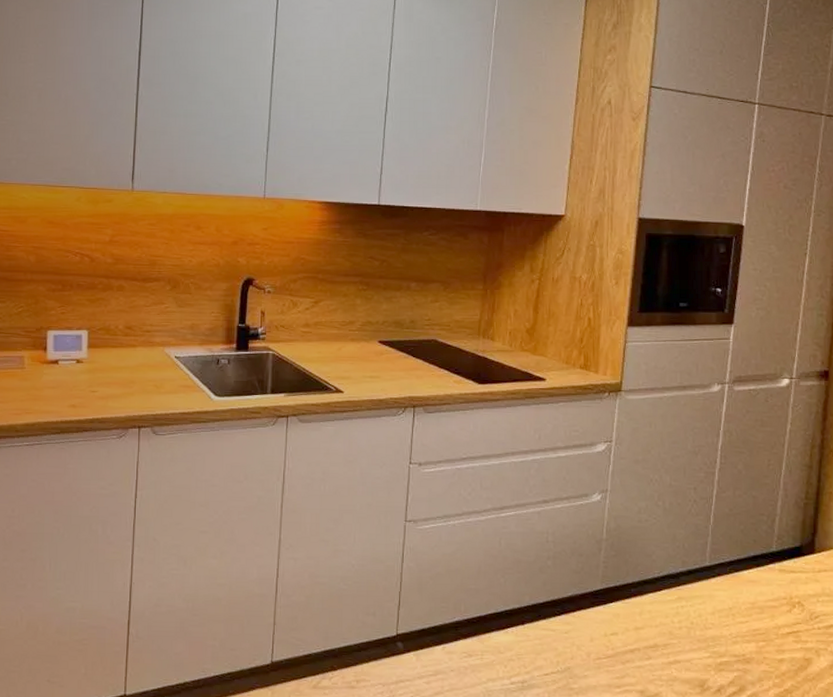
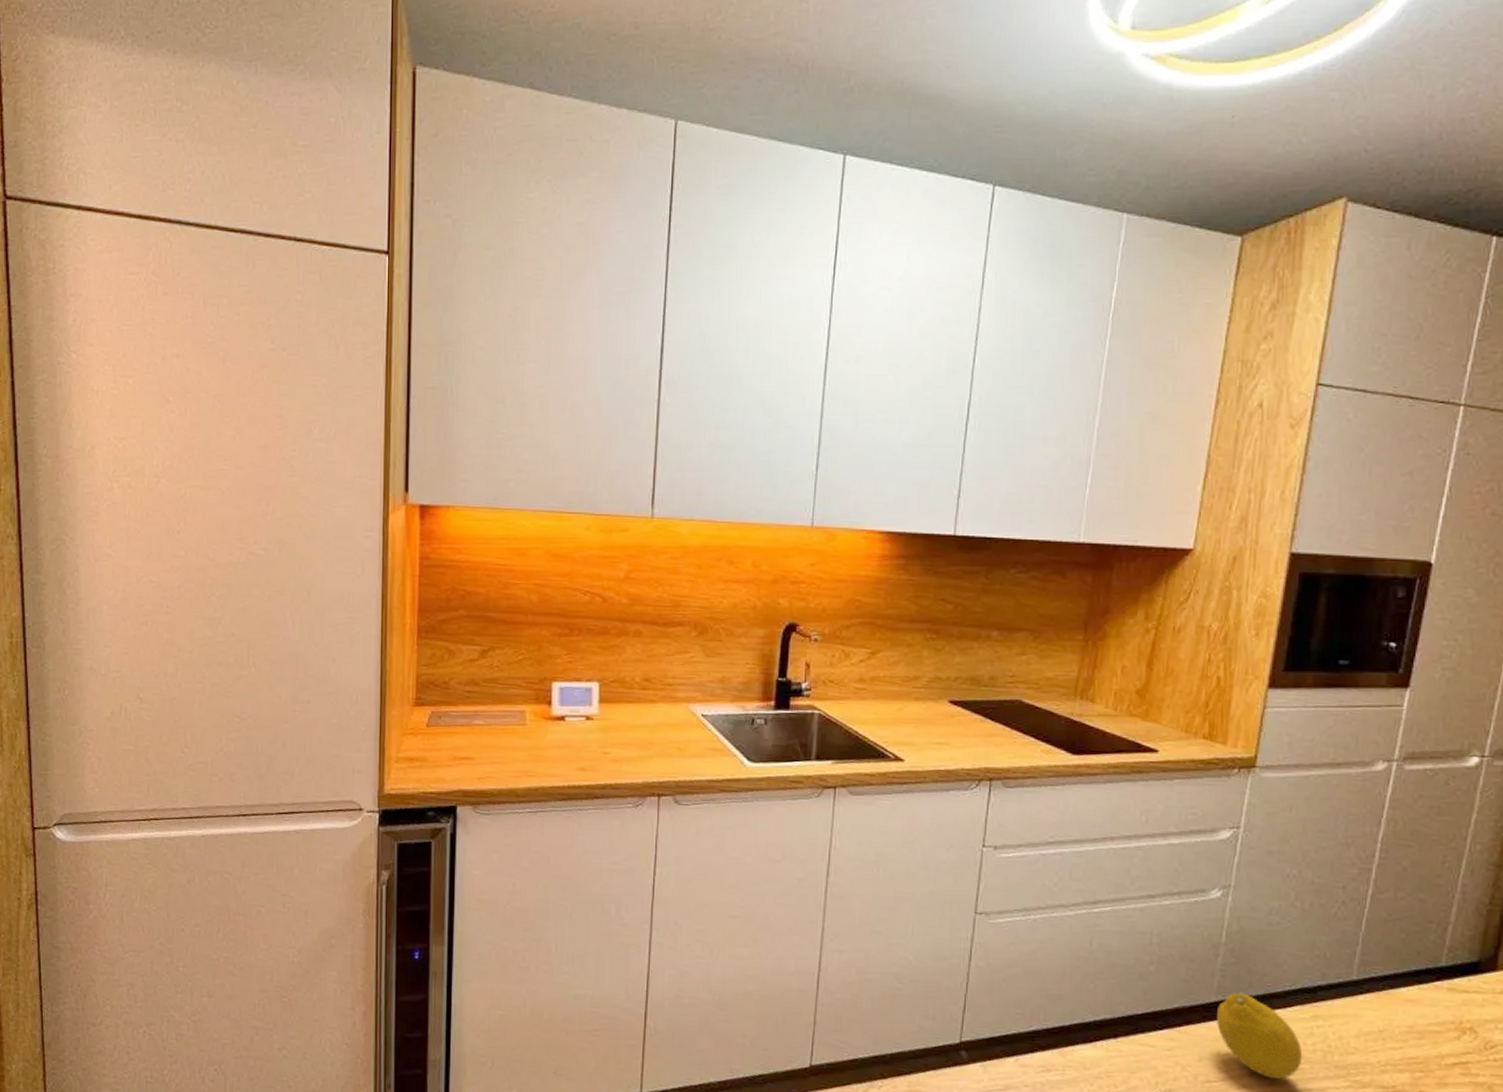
fruit: none [603,581,672,653] -> present [1217,992,1303,1079]

